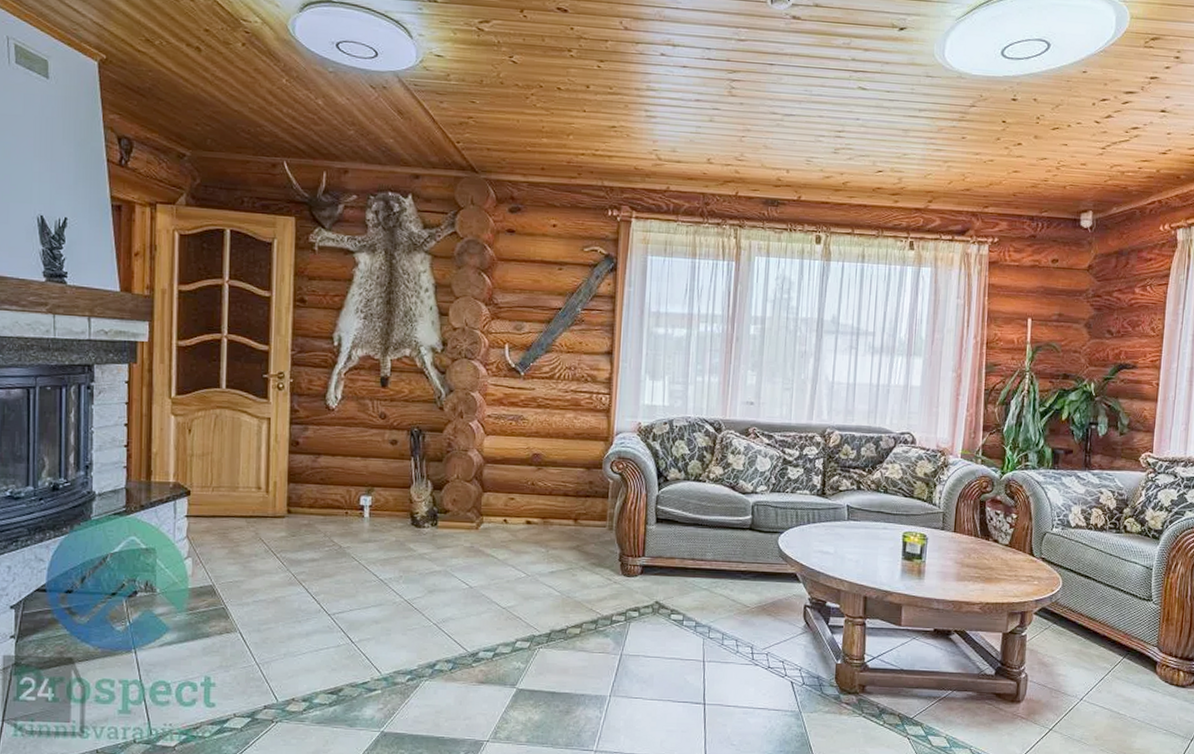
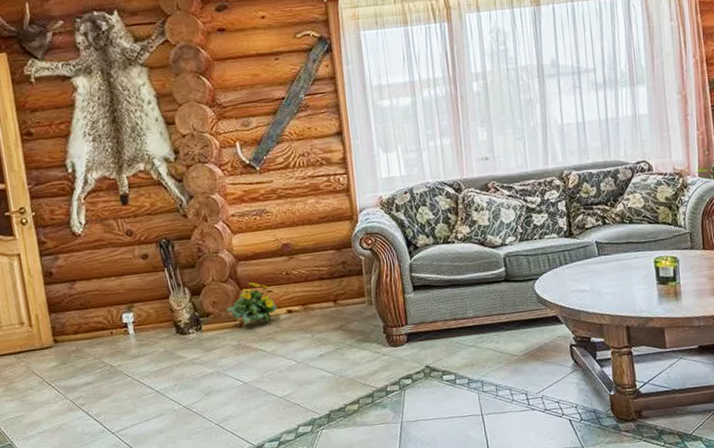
flowering plant: none [465,486,516,531] -> present [226,282,277,324]

